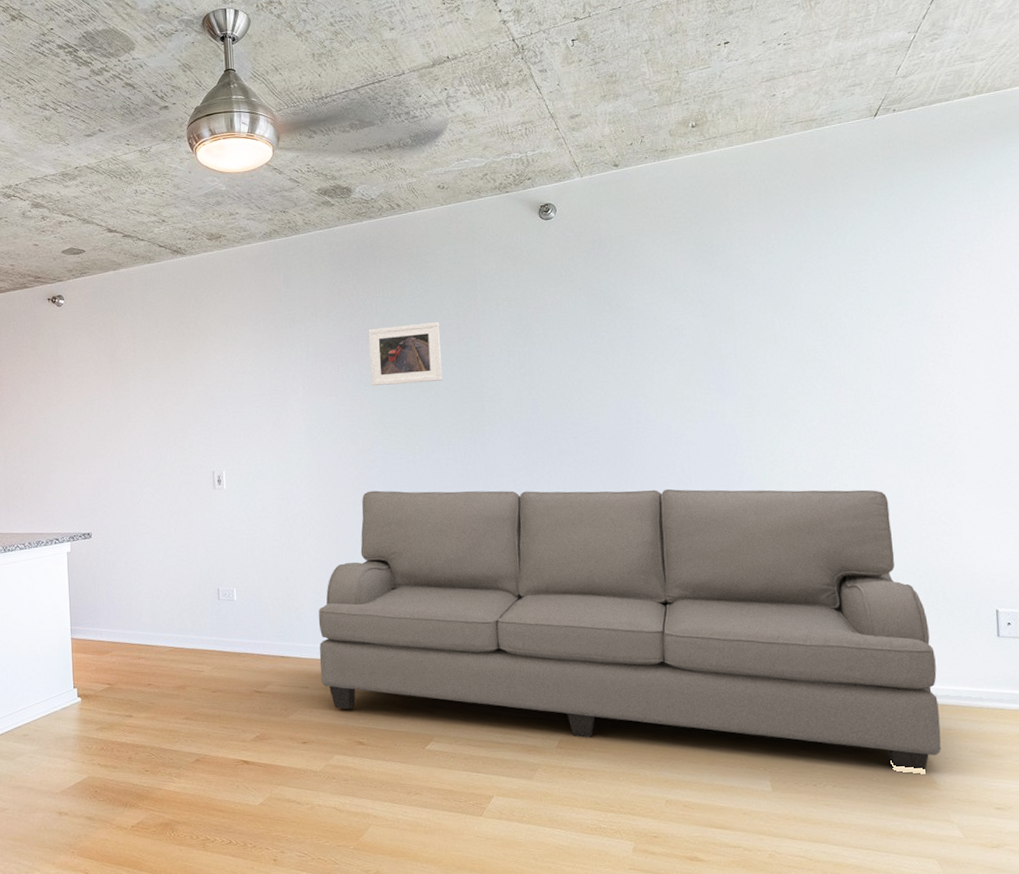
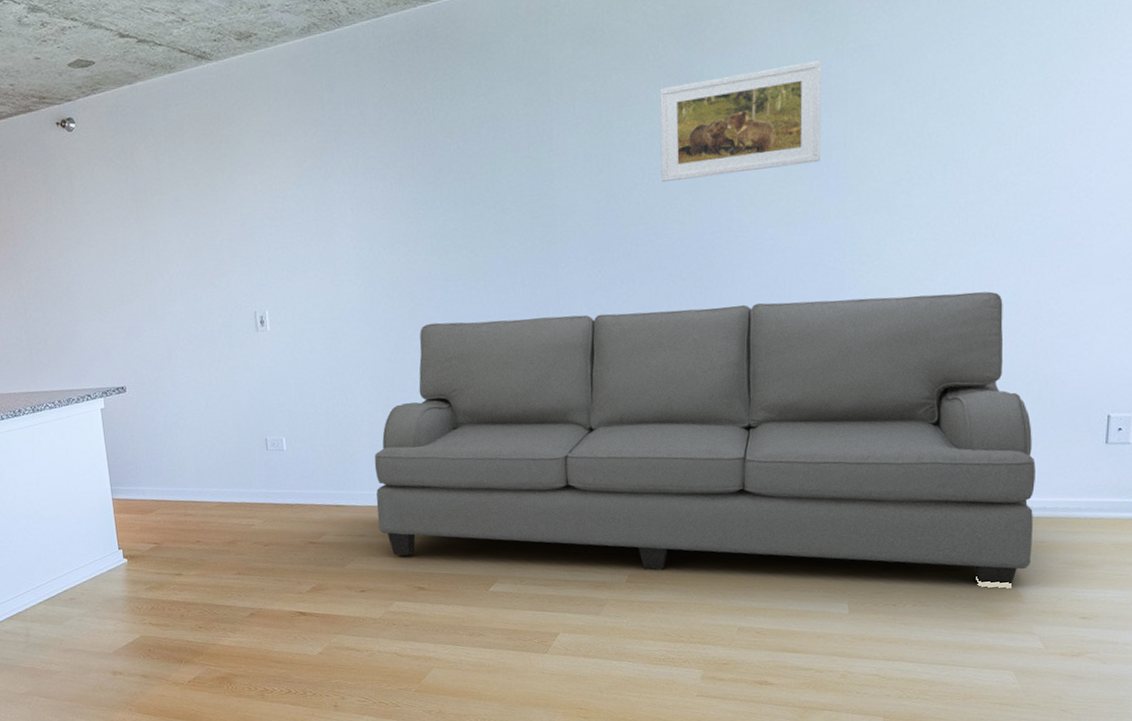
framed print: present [368,322,442,386] -> none [424,125,509,204]
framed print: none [572,284,715,378] -> present [660,60,822,182]

